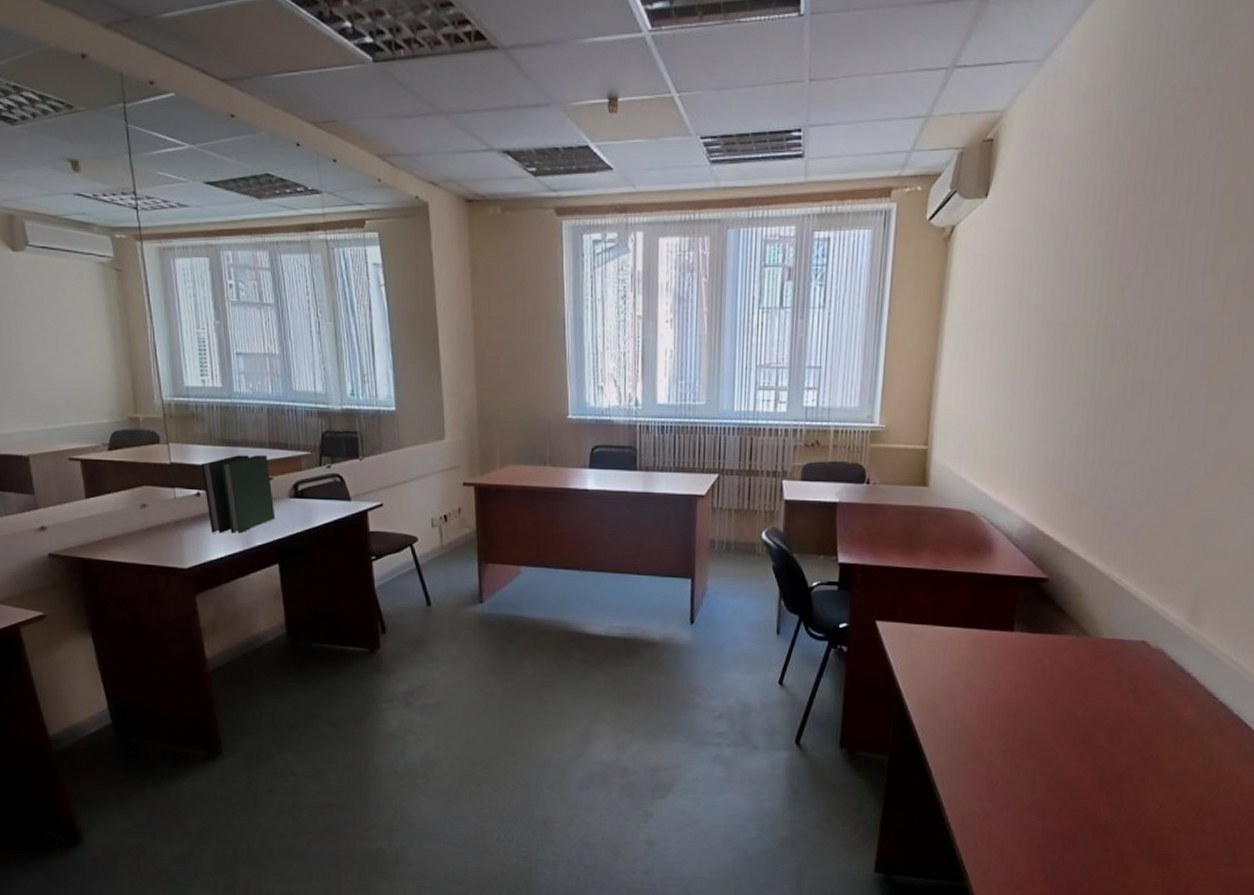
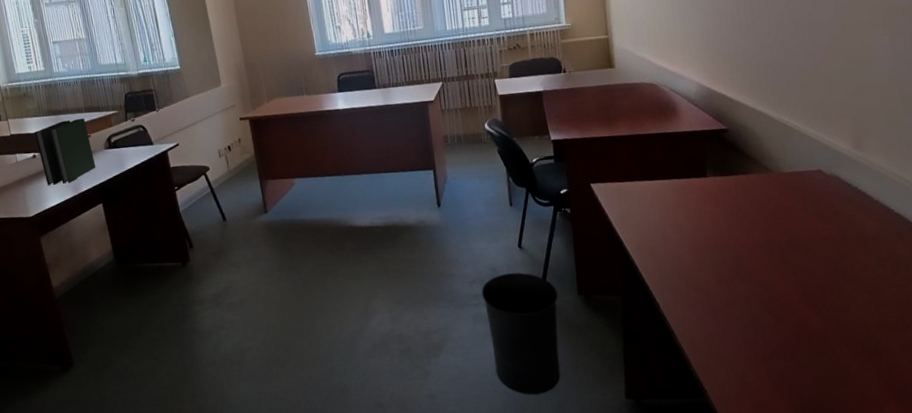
waste bin: none [727,712,817,855] -> present [481,272,561,395]

